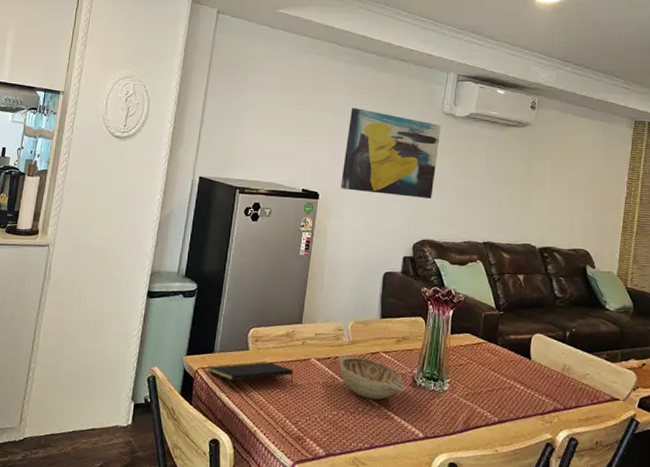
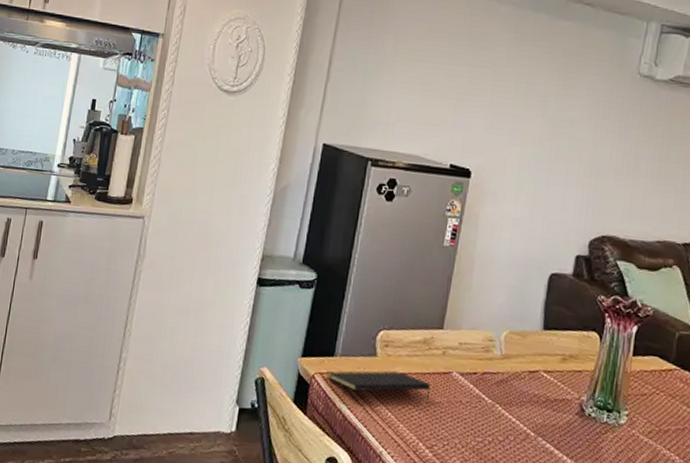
decorative bowl: present [338,355,406,400] -> none [486,370,570,429]
wall art: present [340,108,441,199] -> none [499,64,635,184]

